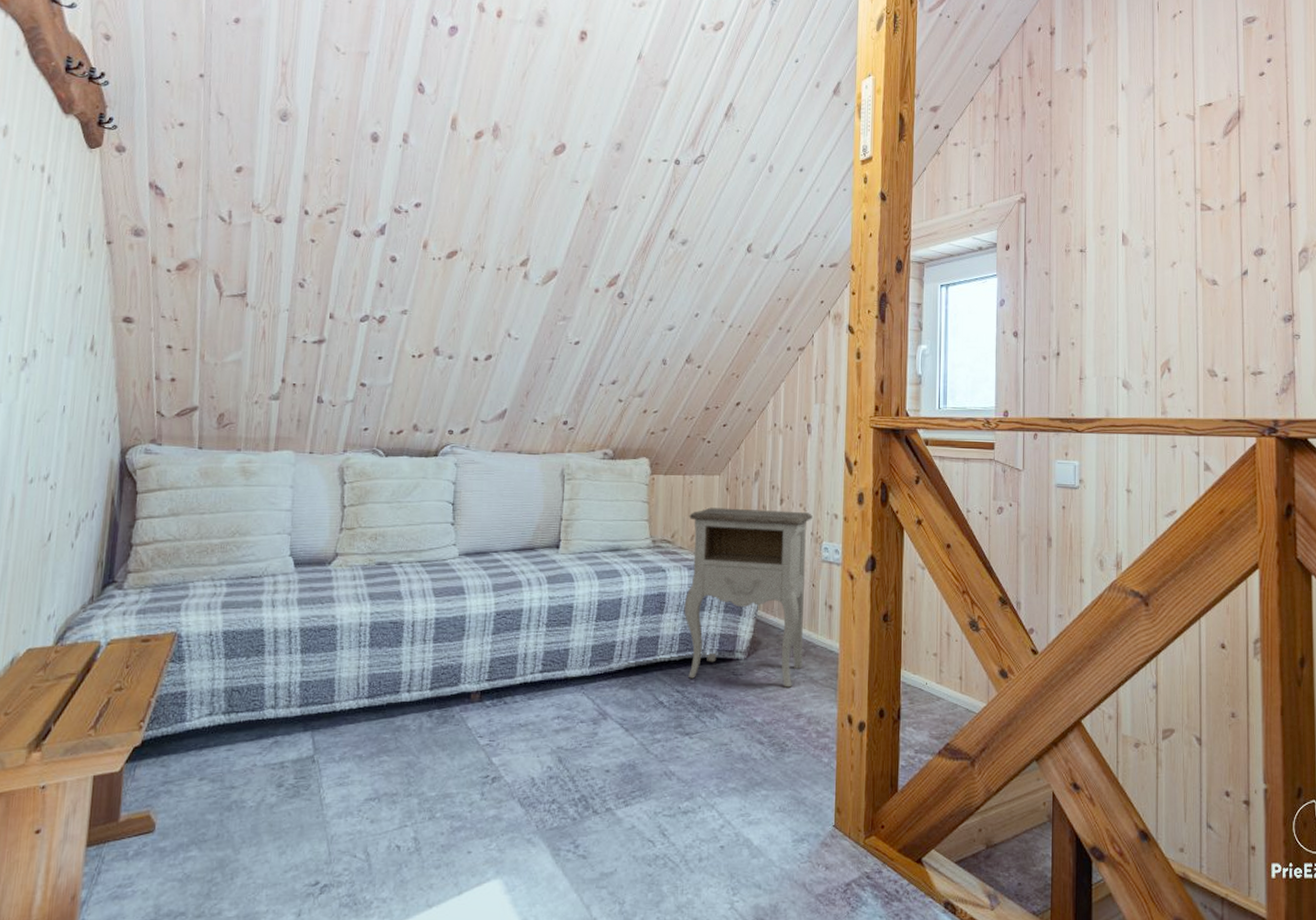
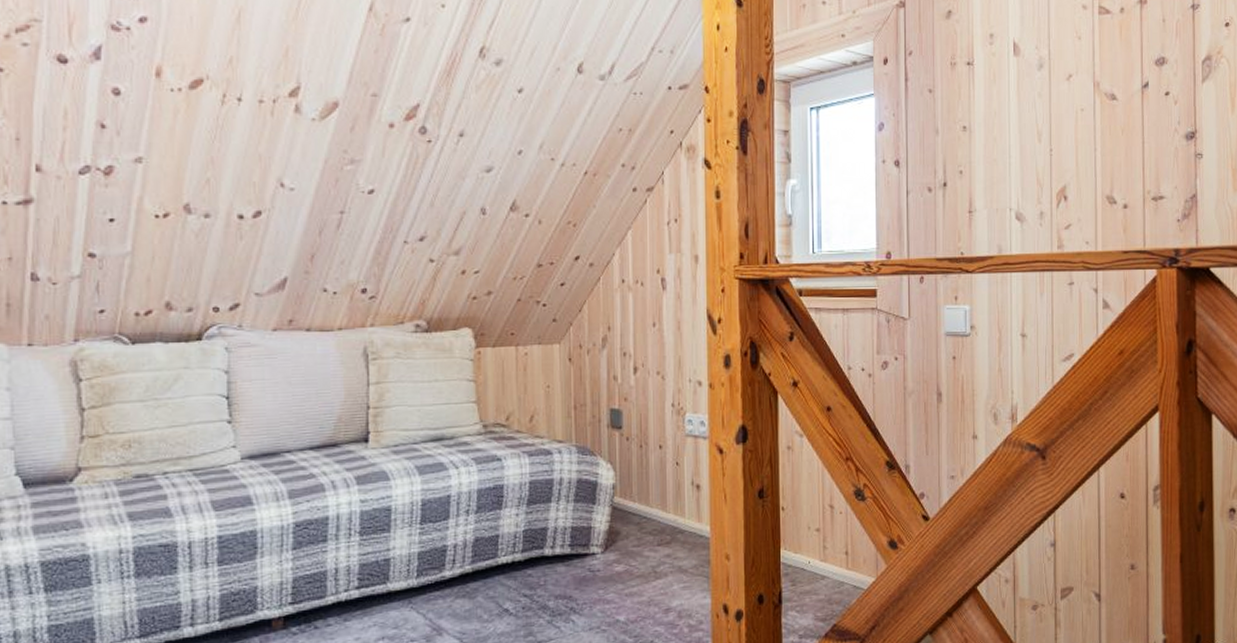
nightstand: present [684,507,813,688] -> none [526,380,672,581]

